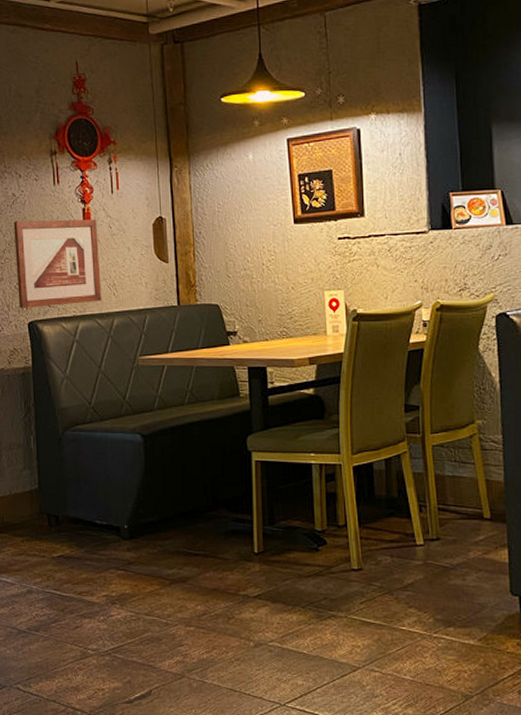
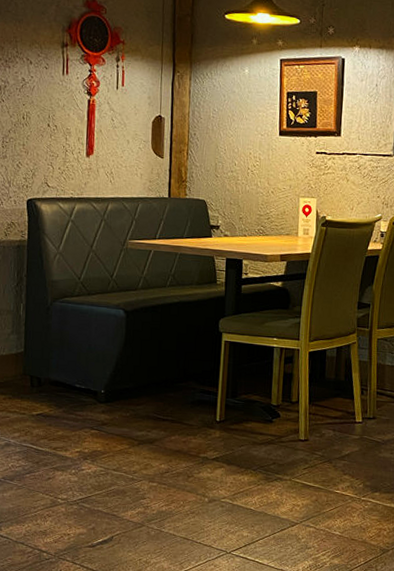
picture frame: present [13,219,101,309] -> none [19,104,100,187]

